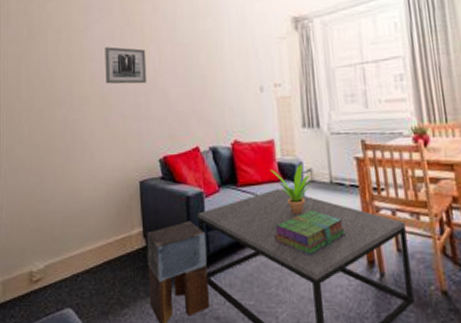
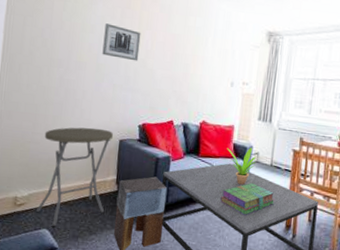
side table: none [54,171,135,305] -> present [35,127,113,228]

